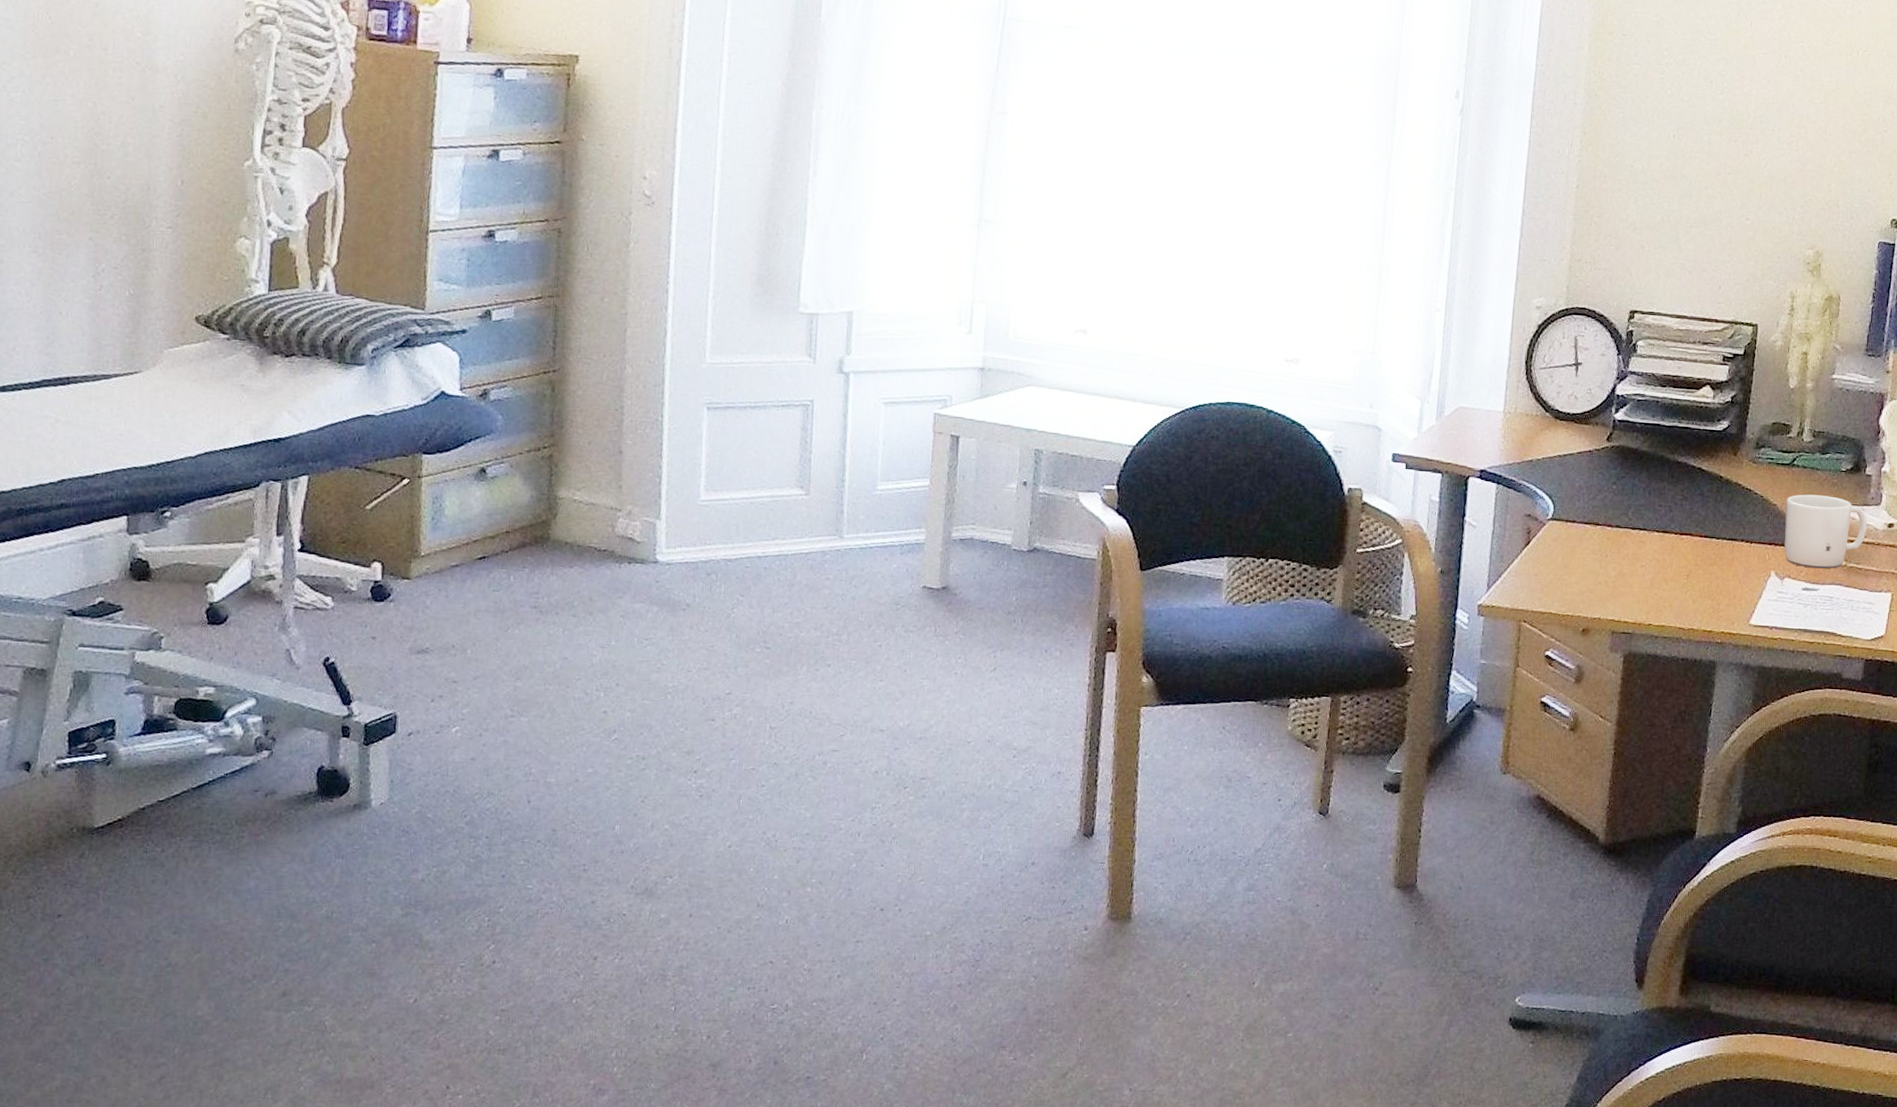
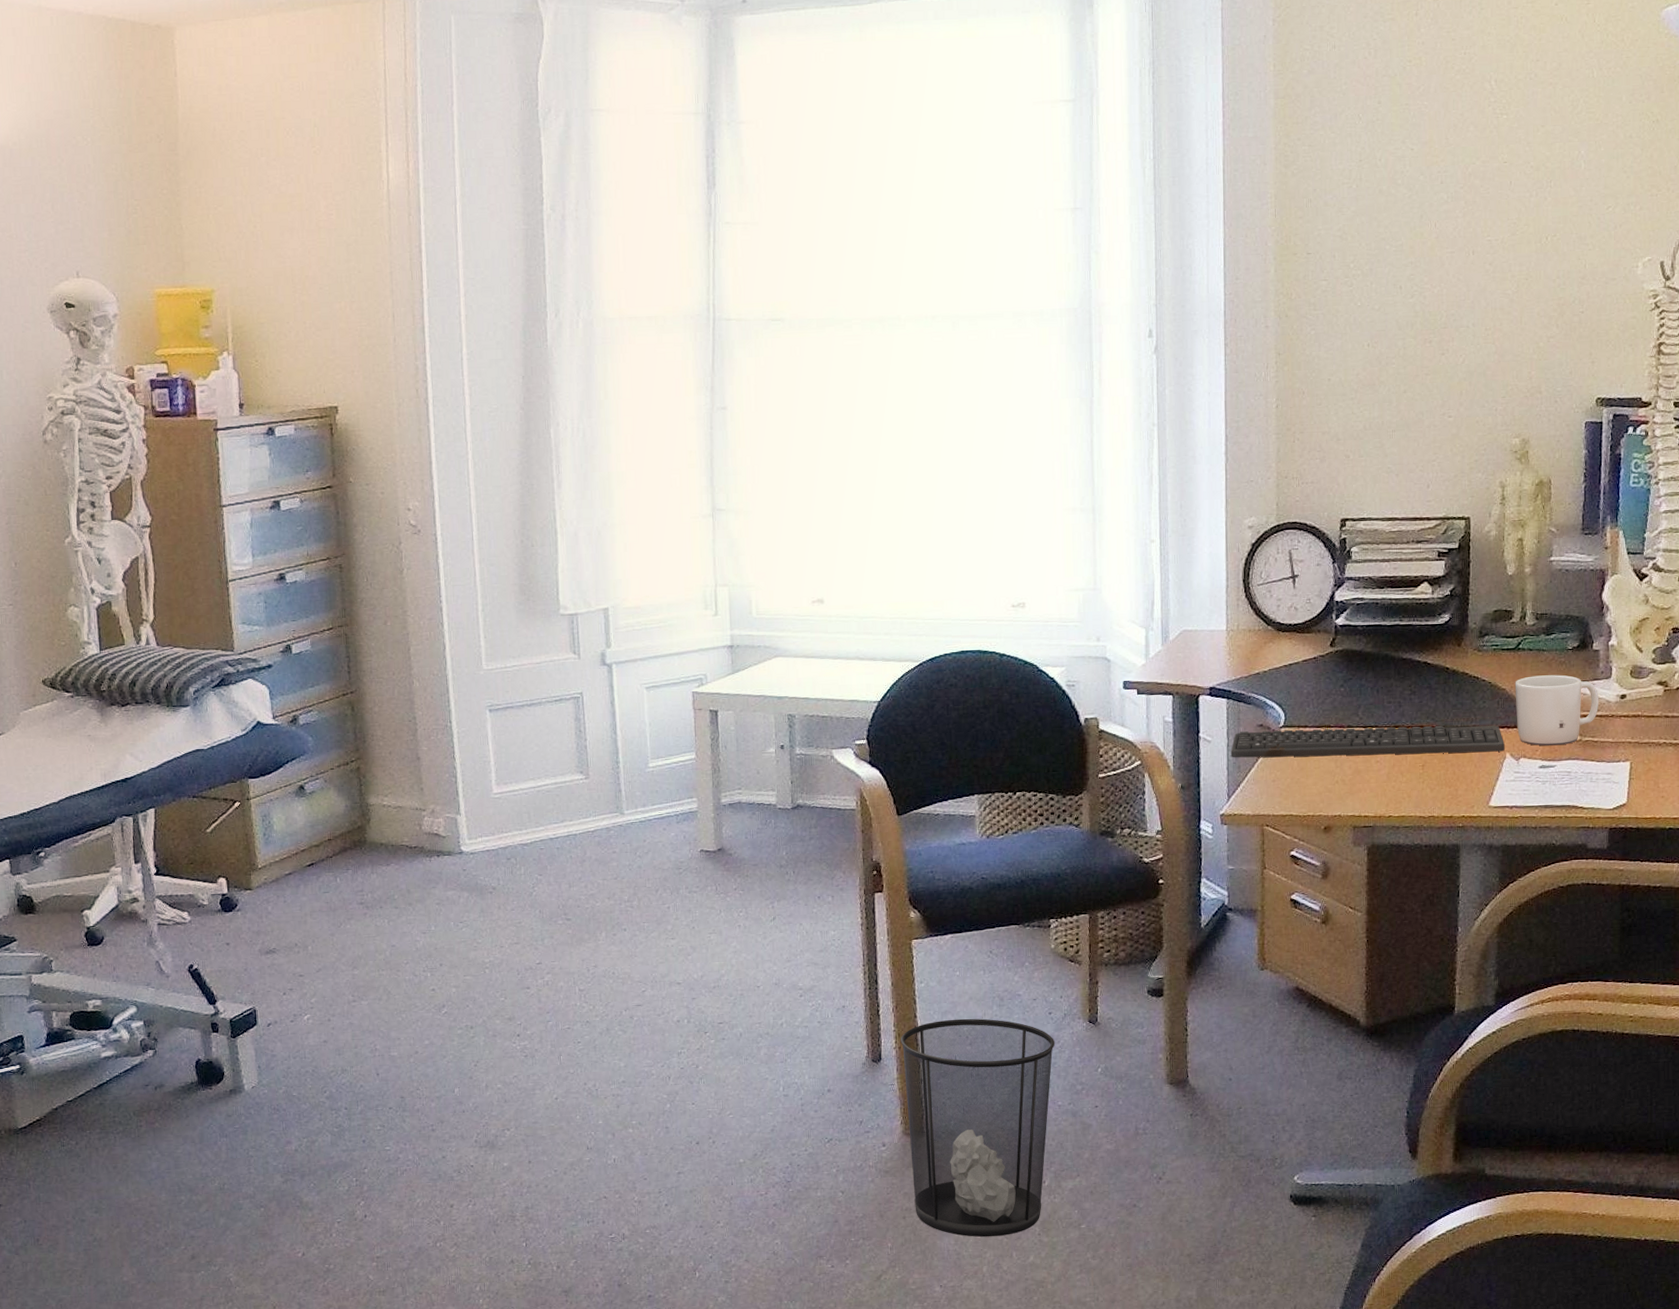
waste bin: none [1112,797,1282,1040] -> present [900,1018,1055,1237]
computer keyboard: none [1495,520,1771,569] -> present [1230,725,1505,758]

